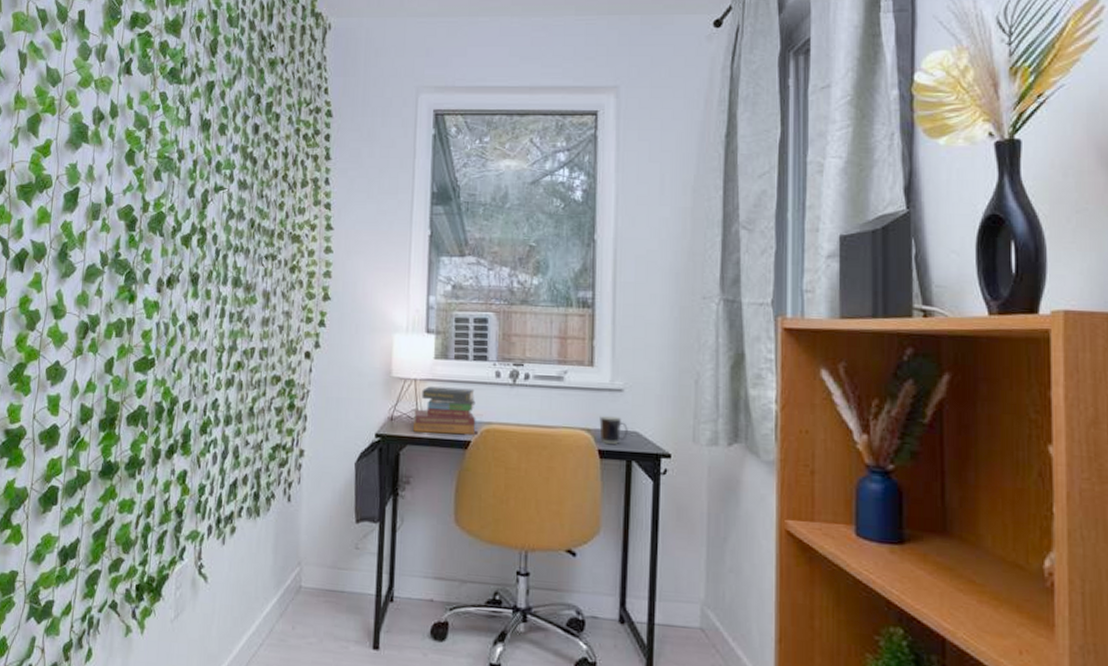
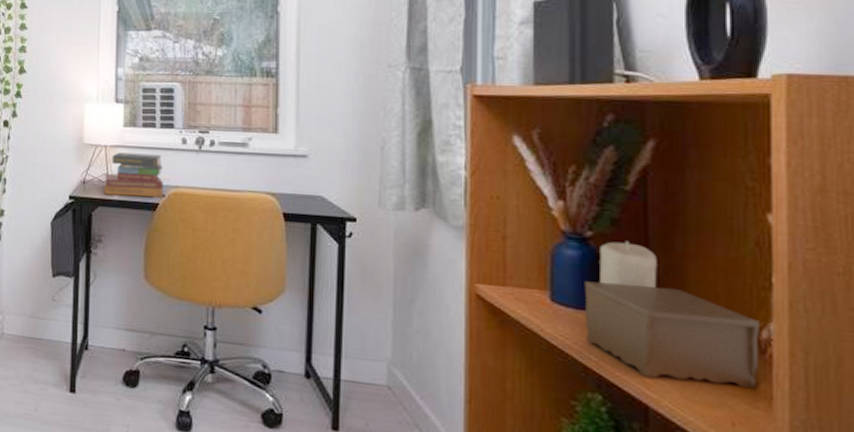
mug: present [599,415,628,445] -> none [284,180,313,208]
decorative box: none [886,514,1044,618] -> present [584,281,761,390]
candle: none [901,474,952,521] -> present [600,241,657,289]

